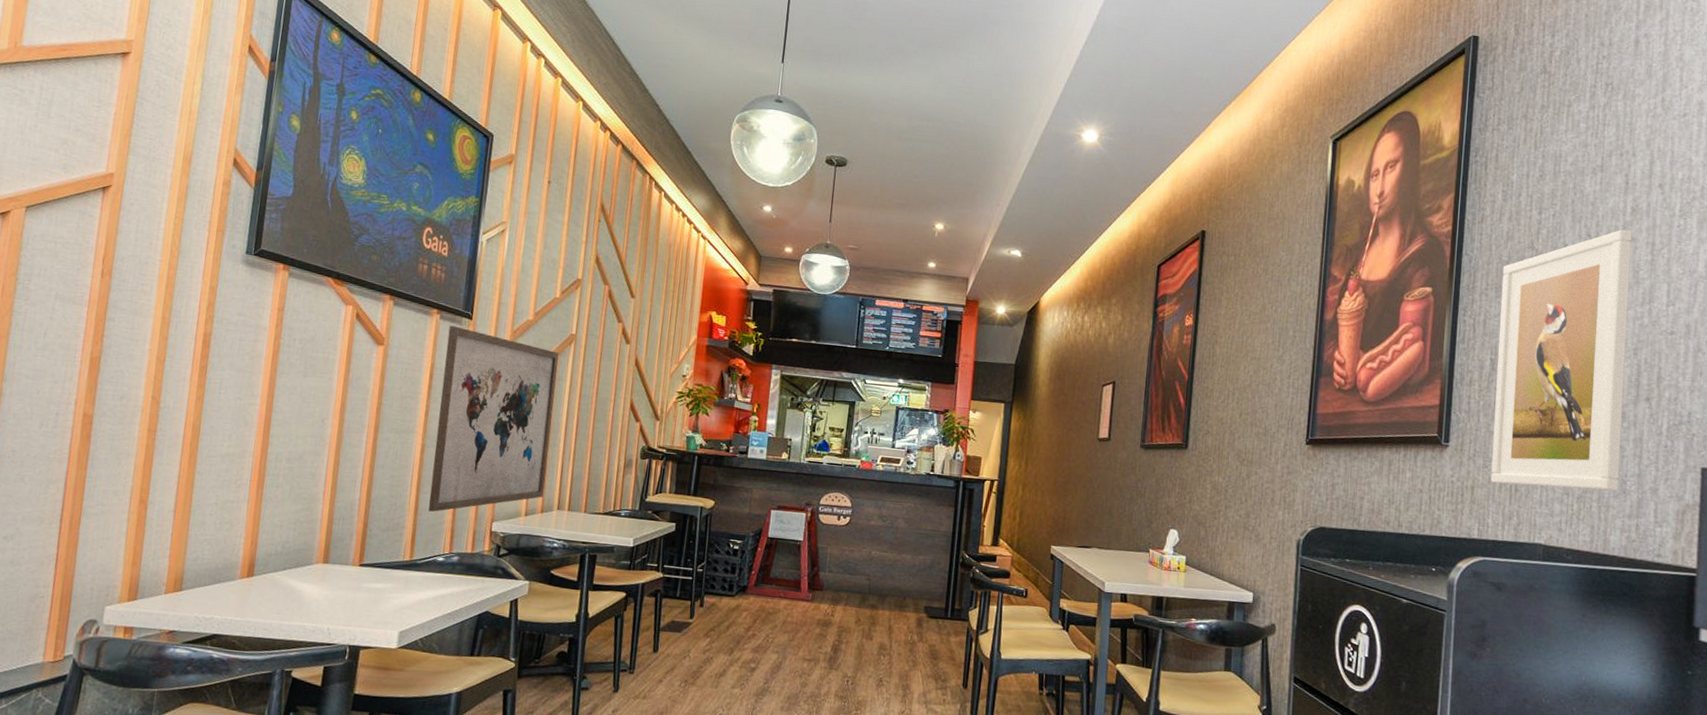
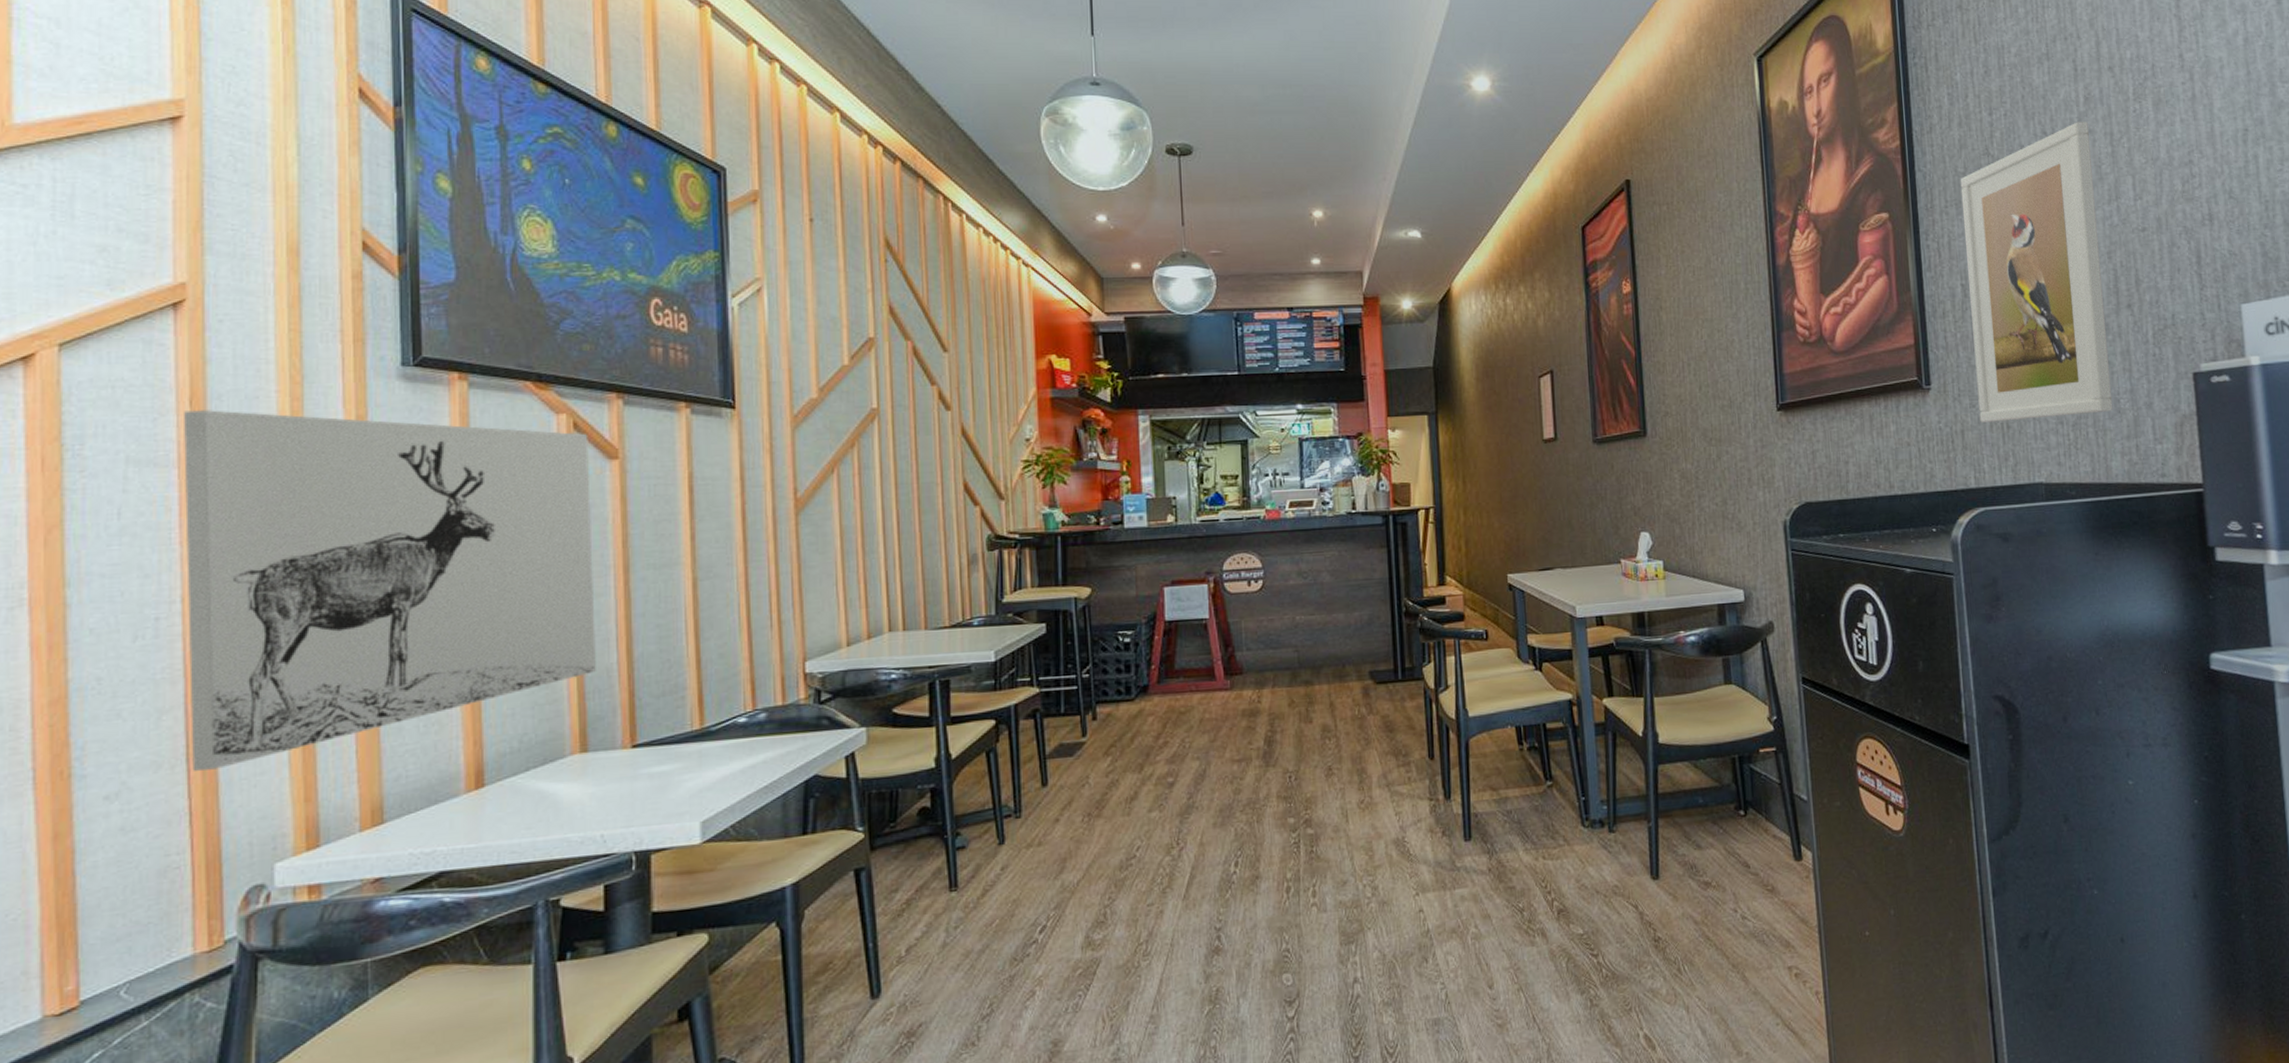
wall art: none [63,266,365,530] -> present [184,410,596,771]
wall art: present [428,325,559,512] -> none [705,420,868,662]

